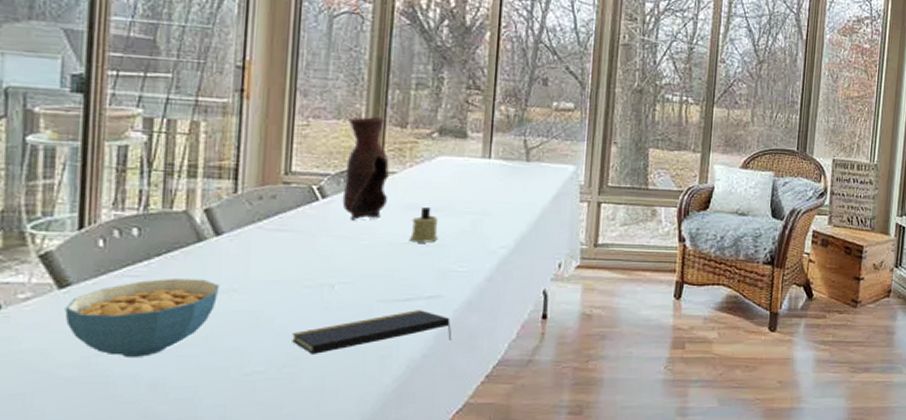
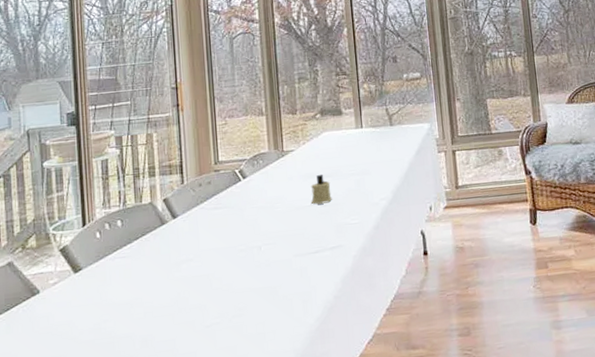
cereal bowl: present [65,279,220,357] -> none [80,254,181,321]
notepad: present [292,310,452,354] -> none [236,259,356,305]
vase: present [342,116,390,222] -> none [254,108,290,194]

